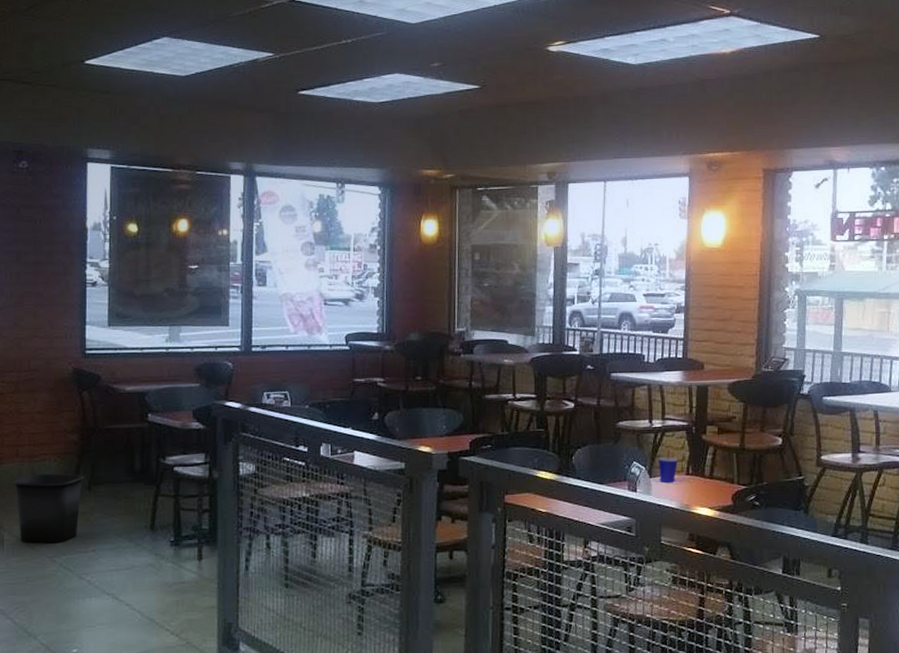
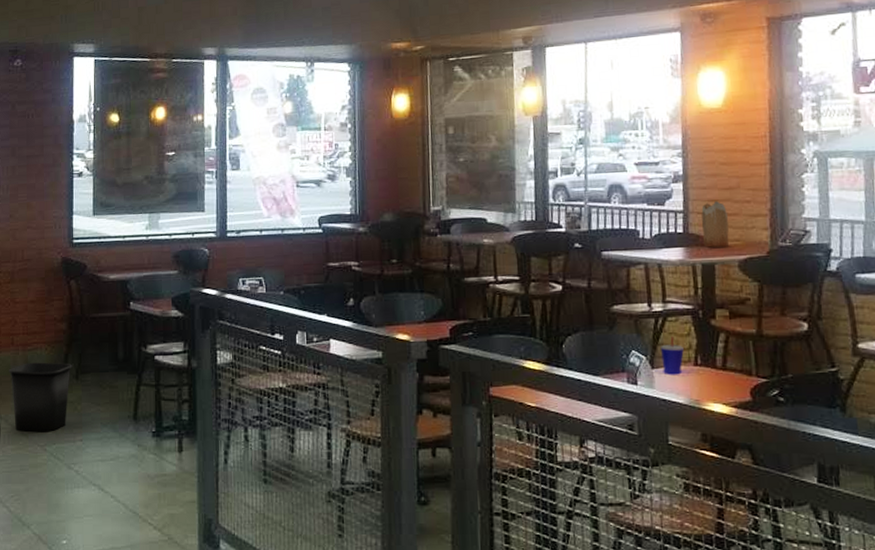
paper bag: none [698,330,722,372] -> present [701,201,730,248]

